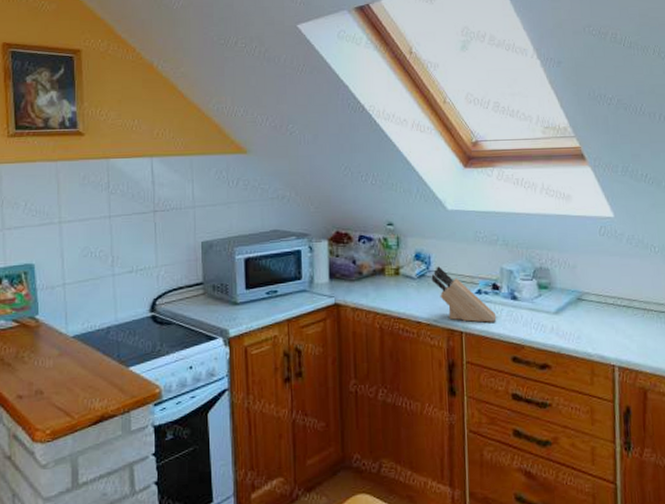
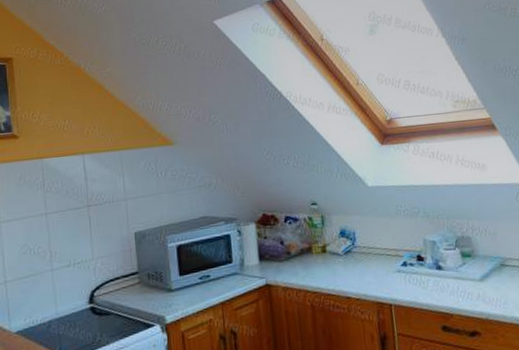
knife block: present [431,266,496,323] -> none [357,242,423,294]

